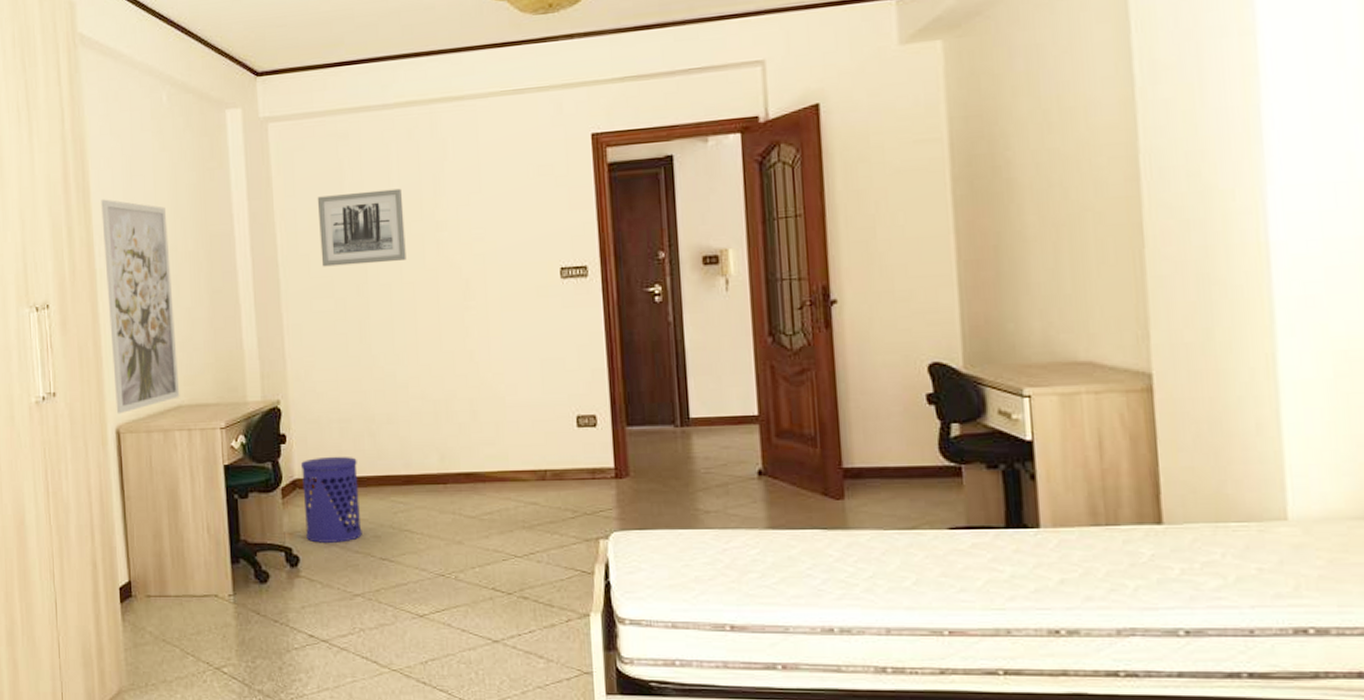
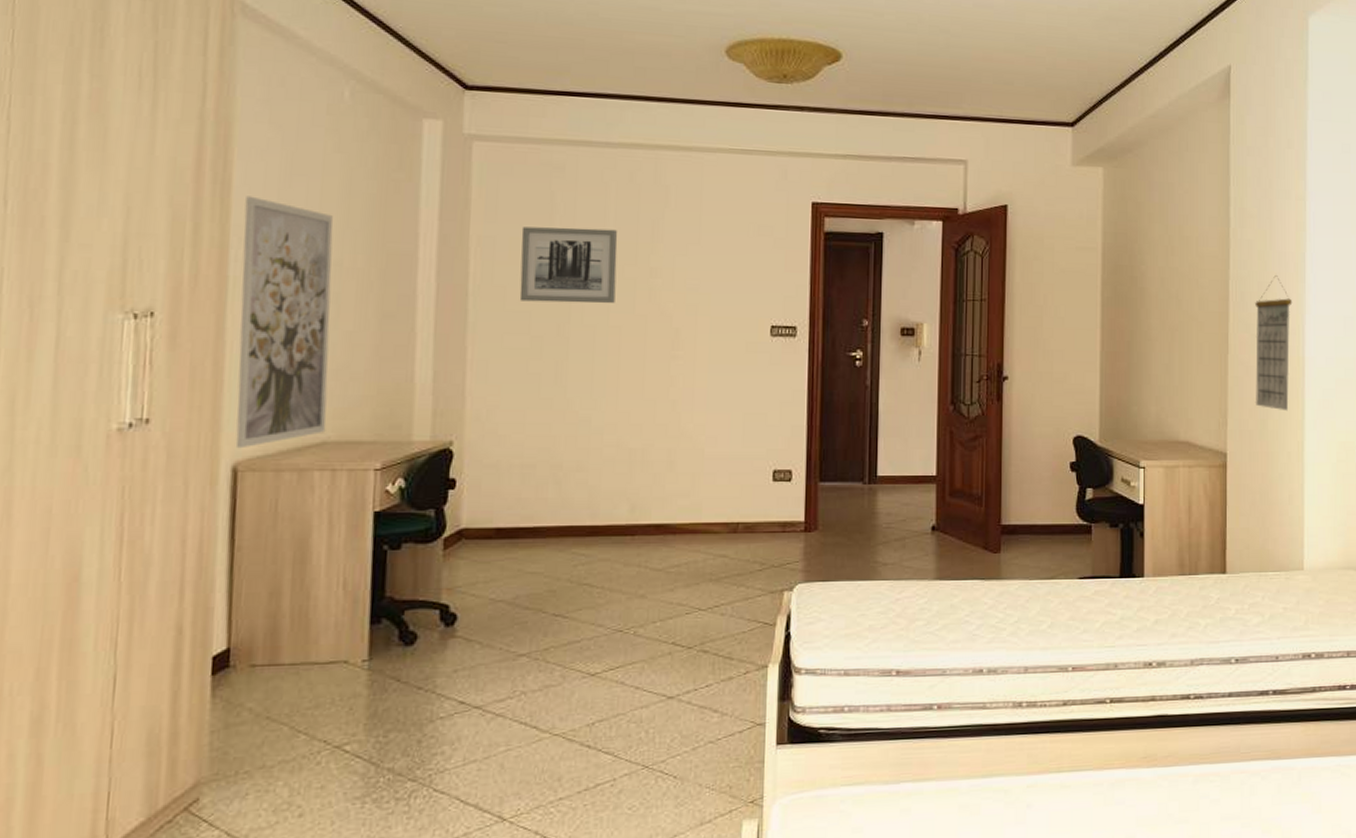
waste bin: present [300,456,362,543] -> none [468,504,538,599]
calendar: none [1182,140,1247,315] -> present [1255,275,1293,411]

